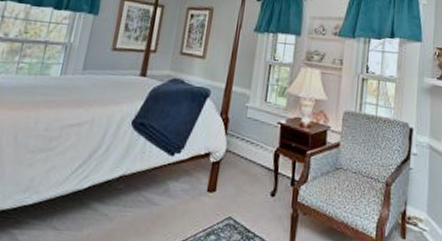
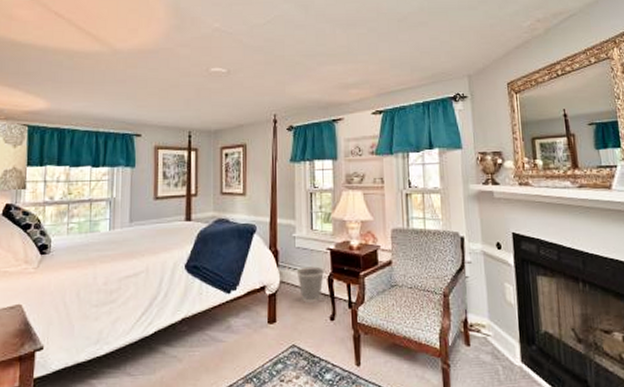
wastebasket: none [243,138,273,176] -> present [296,266,325,303]

